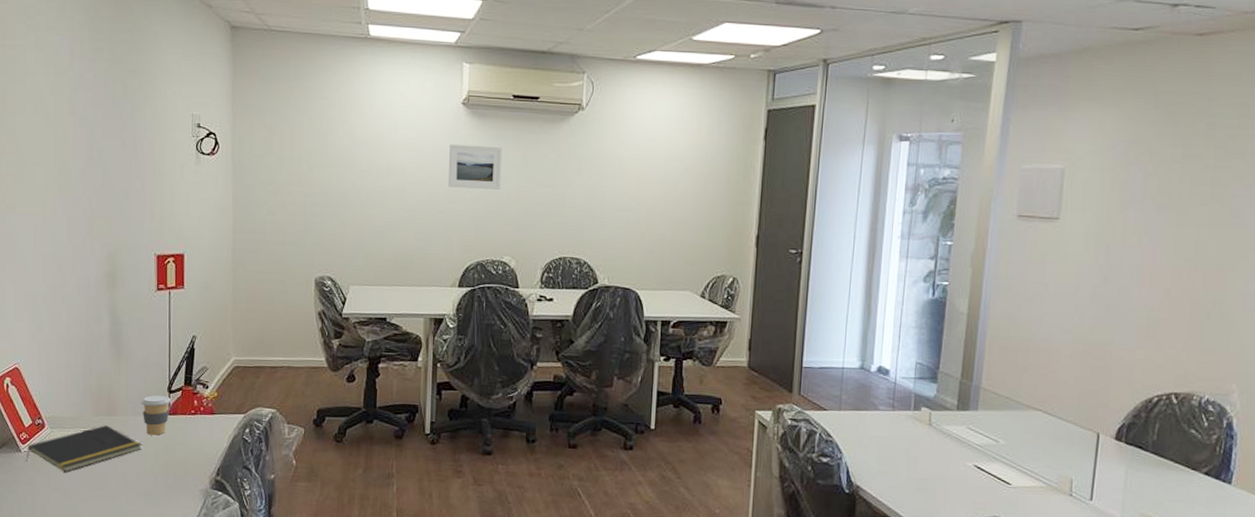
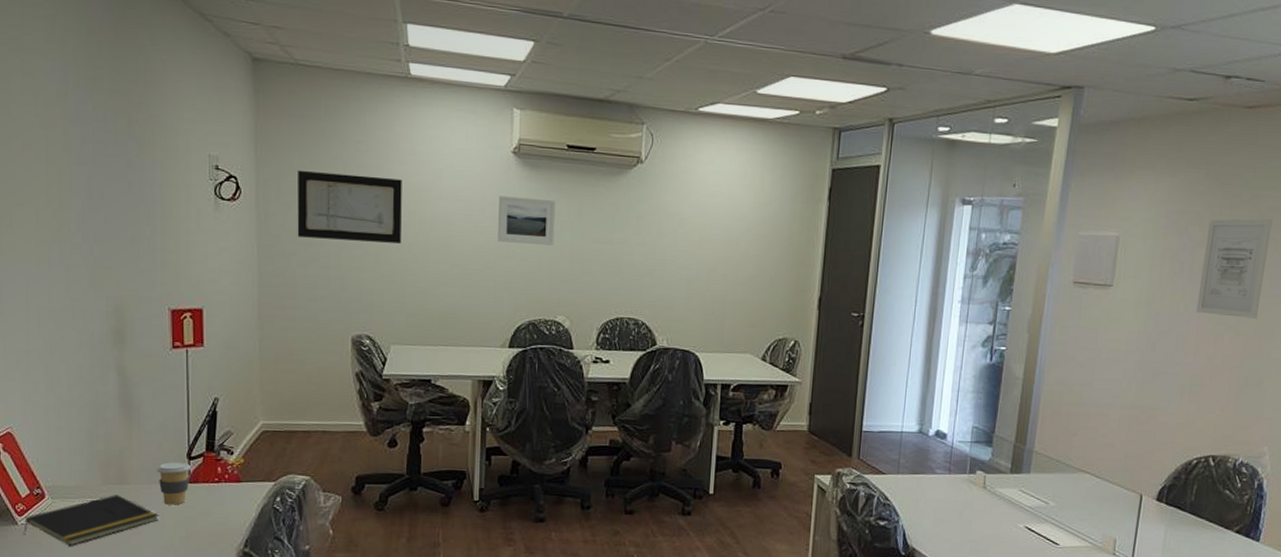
wall art: none [268,125,362,191] -> present [297,170,402,243]
wall art: none [1151,147,1231,250] -> present [1196,219,1273,319]

